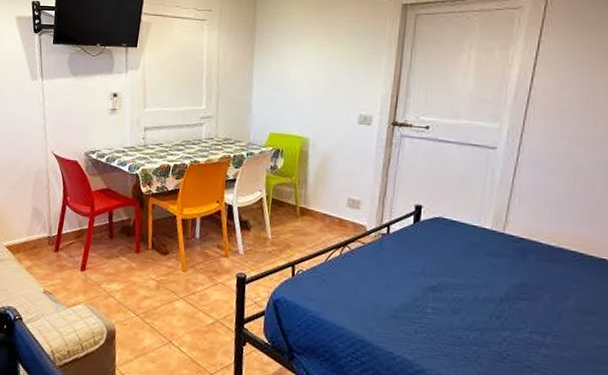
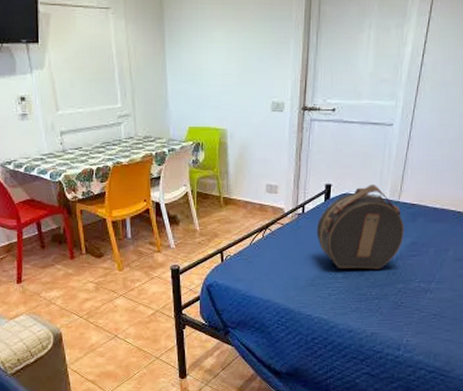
hat box: none [402,210,511,310] -> present [316,185,405,269]

